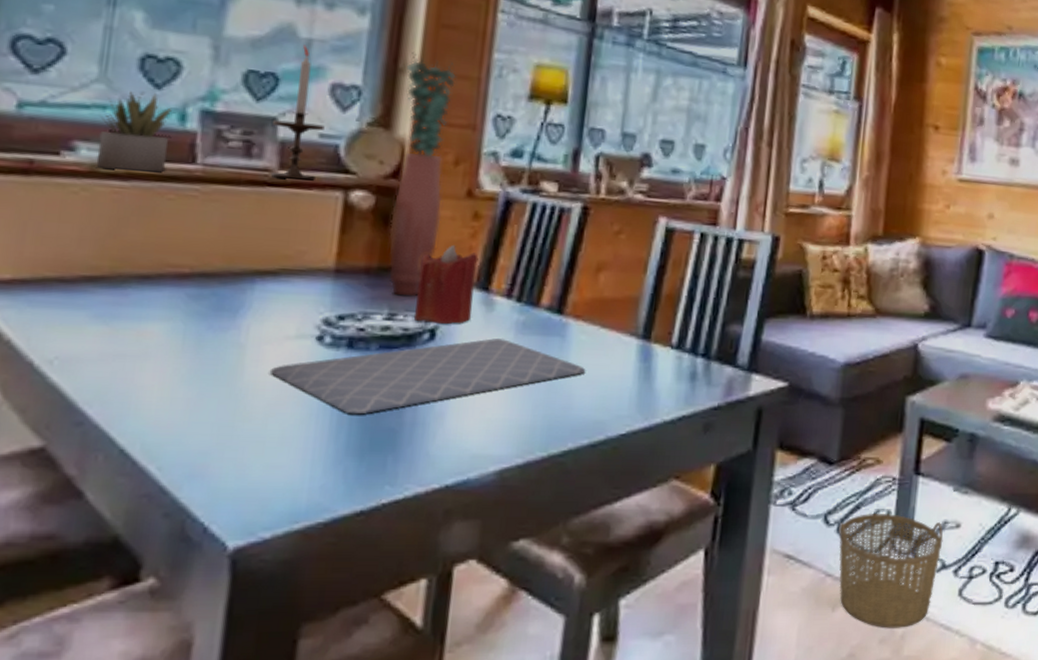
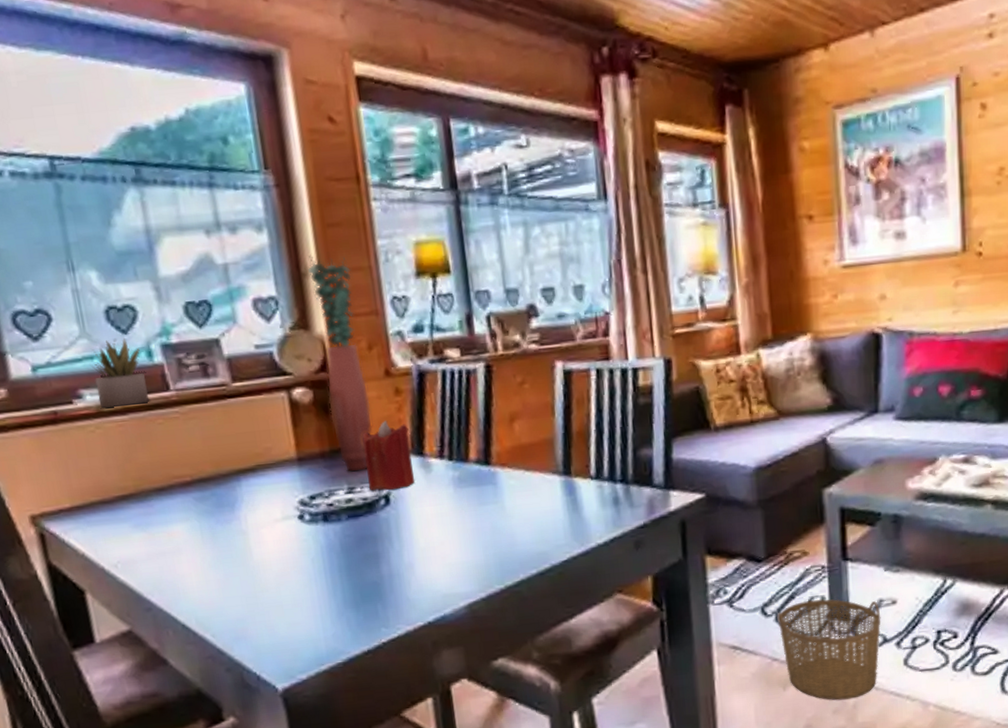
placemat: present [269,338,586,415] -> none [270,494,521,575]
candlestick: present [271,44,325,181] -> none [217,270,262,391]

